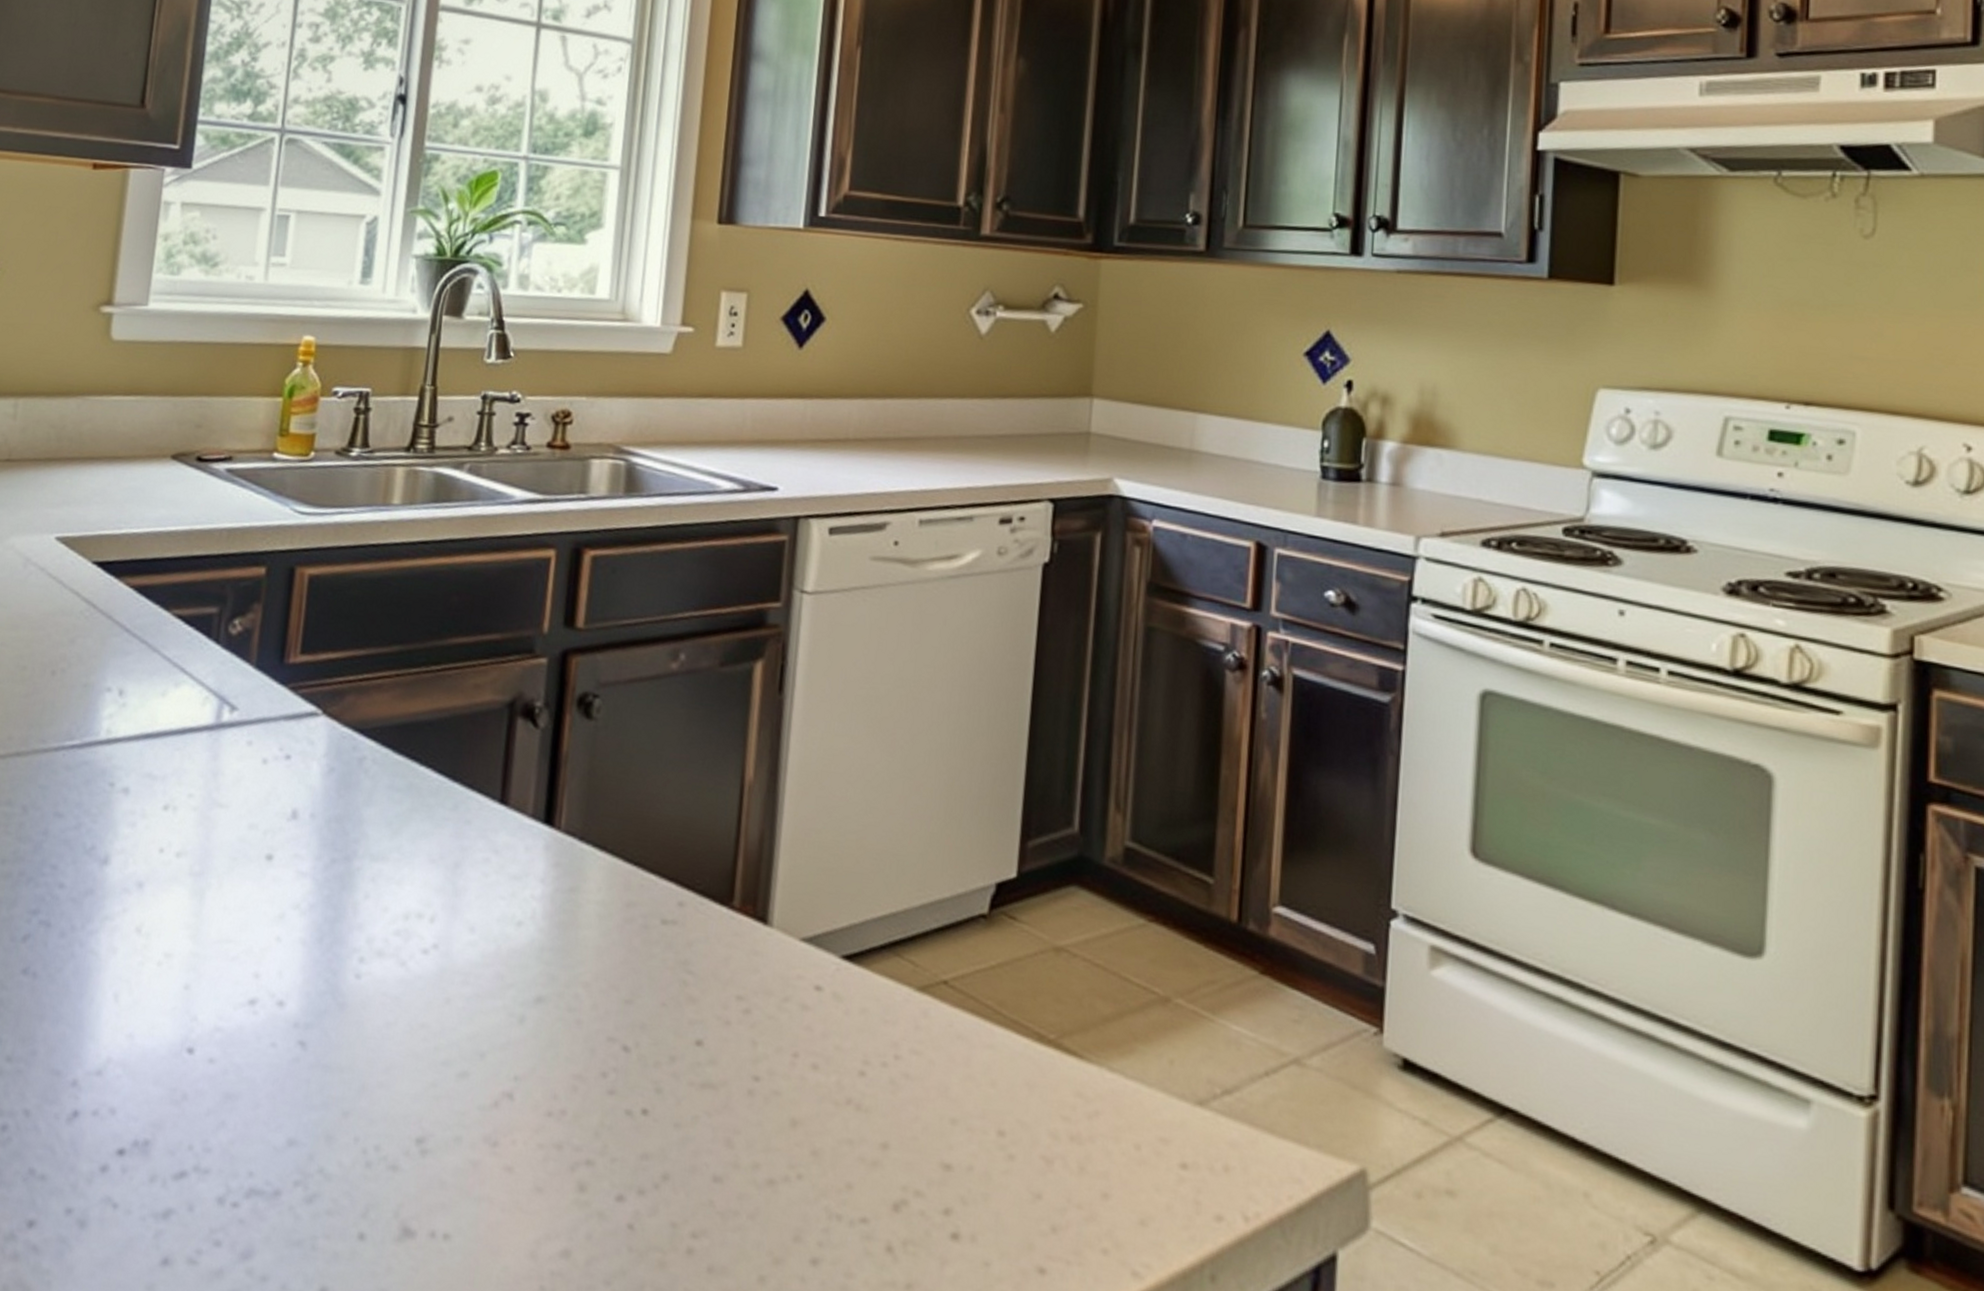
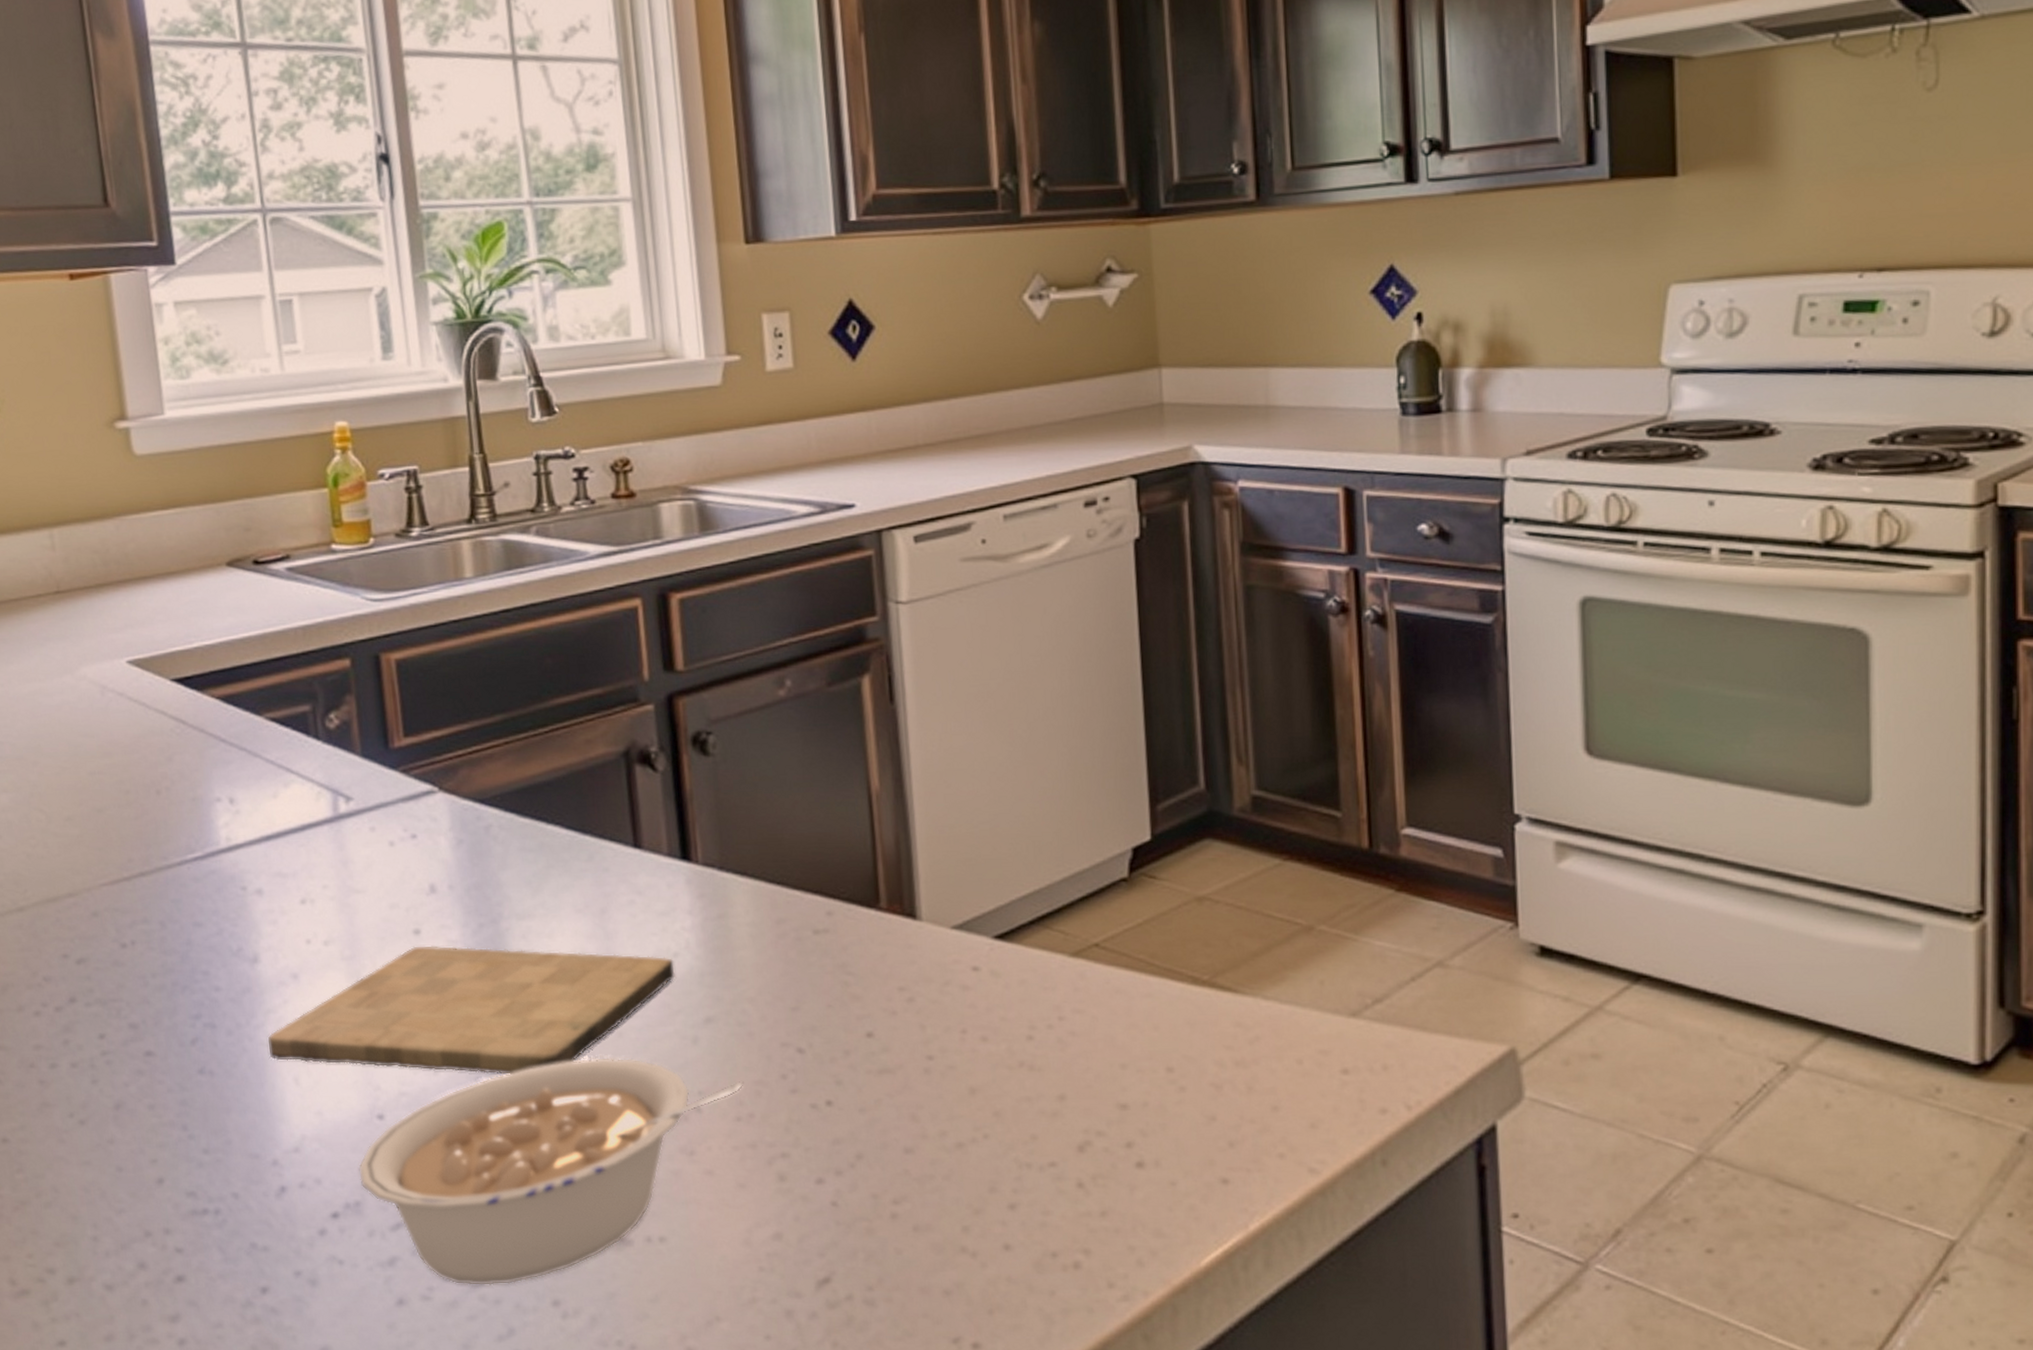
cutting board: none [96,872,516,1026] -> present [268,945,675,1075]
legume: none [154,1019,563,1261] -> present [357,1056,744,1286]

